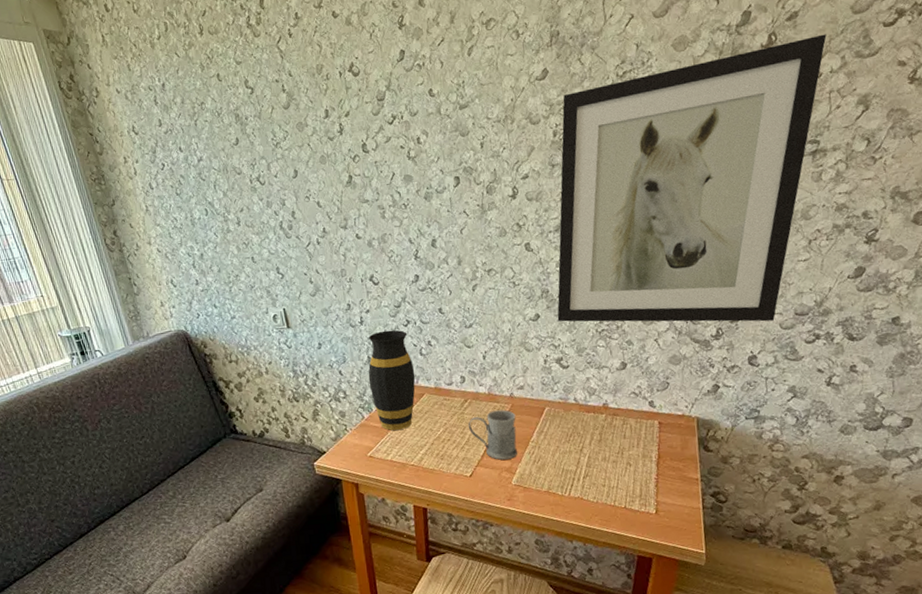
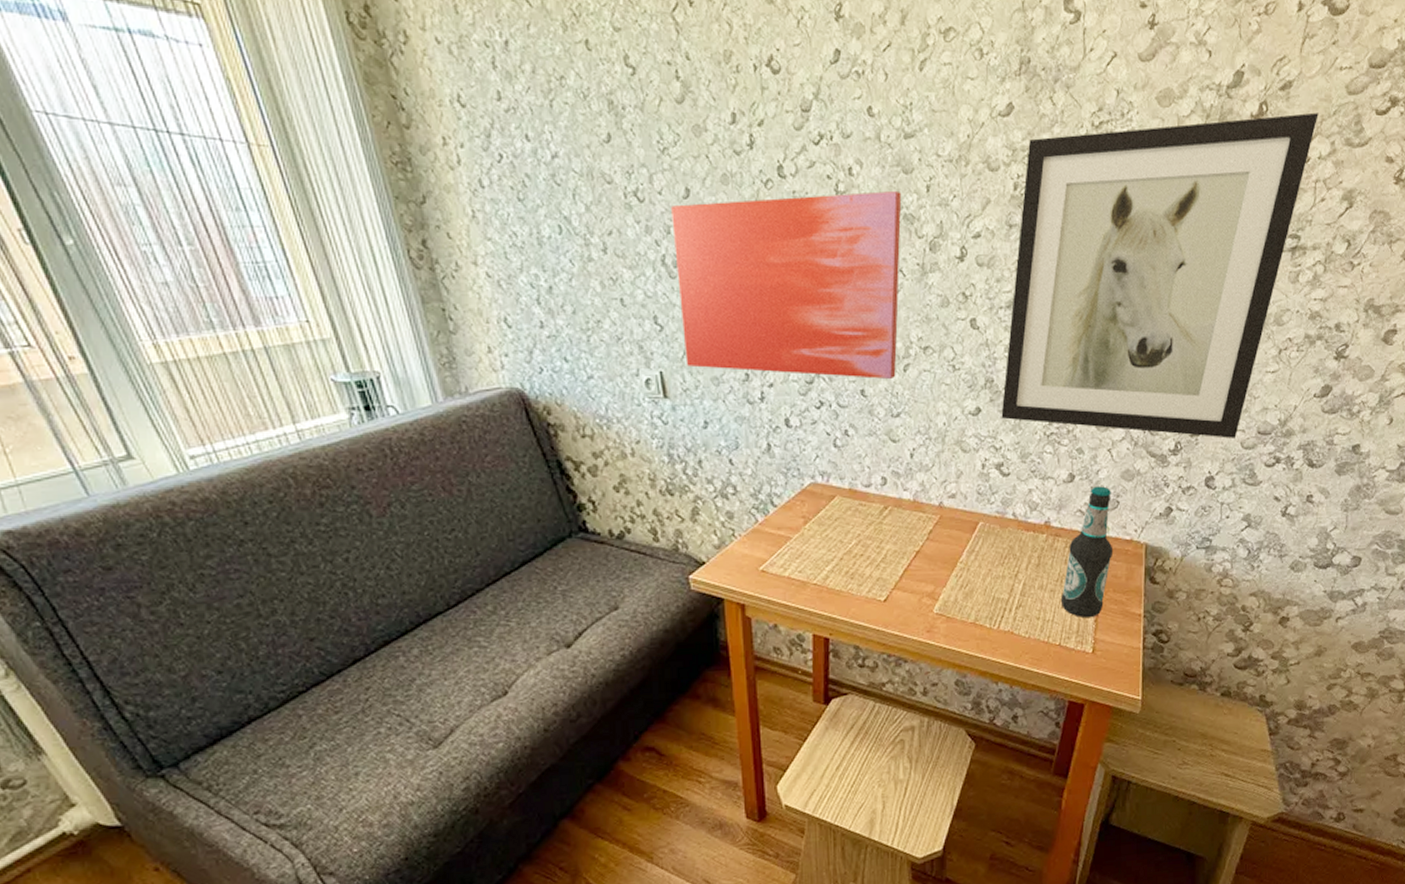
wall art: none [285,150,467,303] -> present [671,190,902,380]
vase: present [368,330,416,431] -> none [766,412,826,540]
mug: present [468,409,518,460] -> none [886,521,944,583]
bottle: none [622,371,668,484] -> present [1060,486,1114,618]

